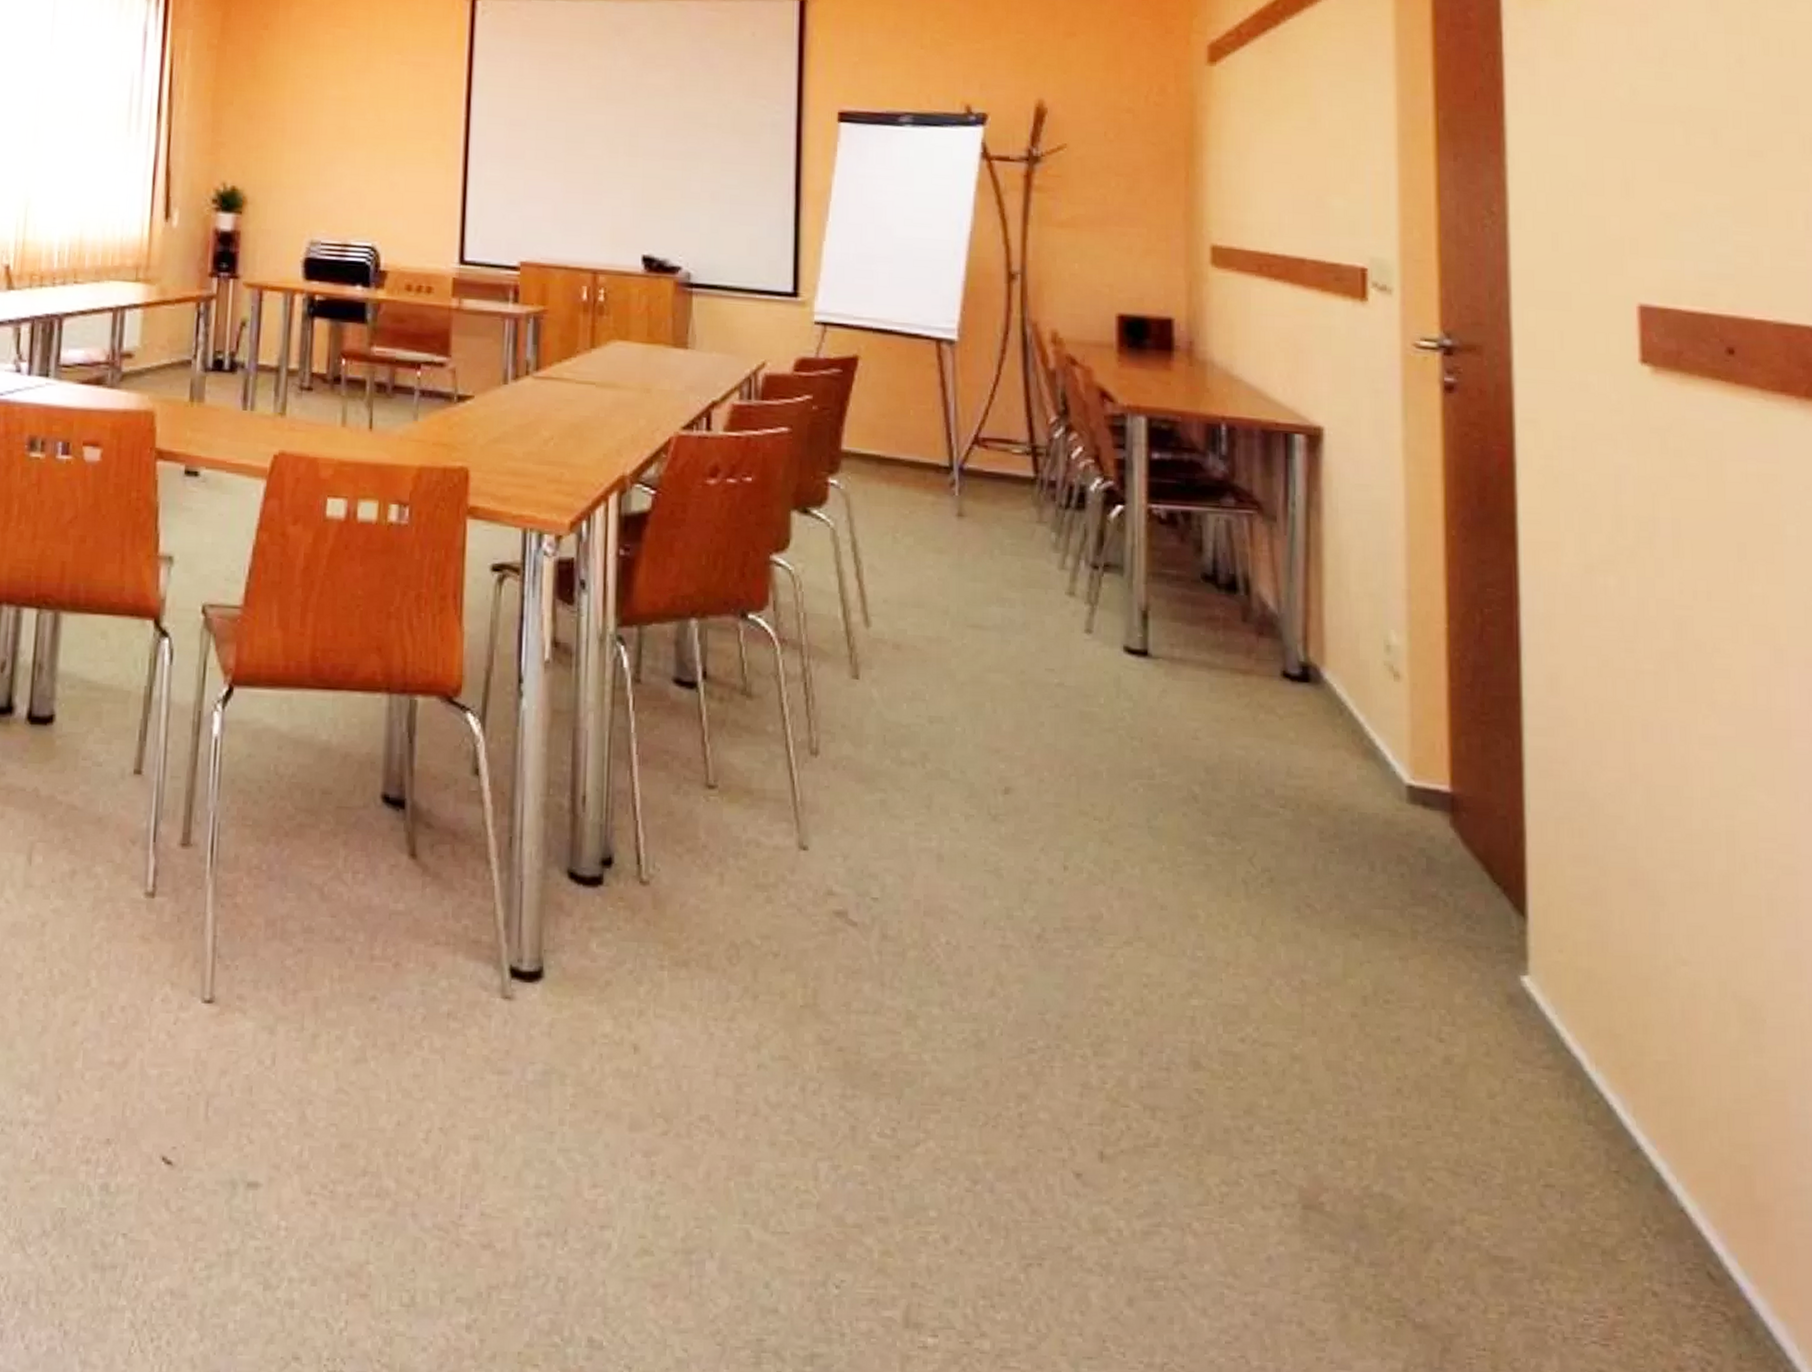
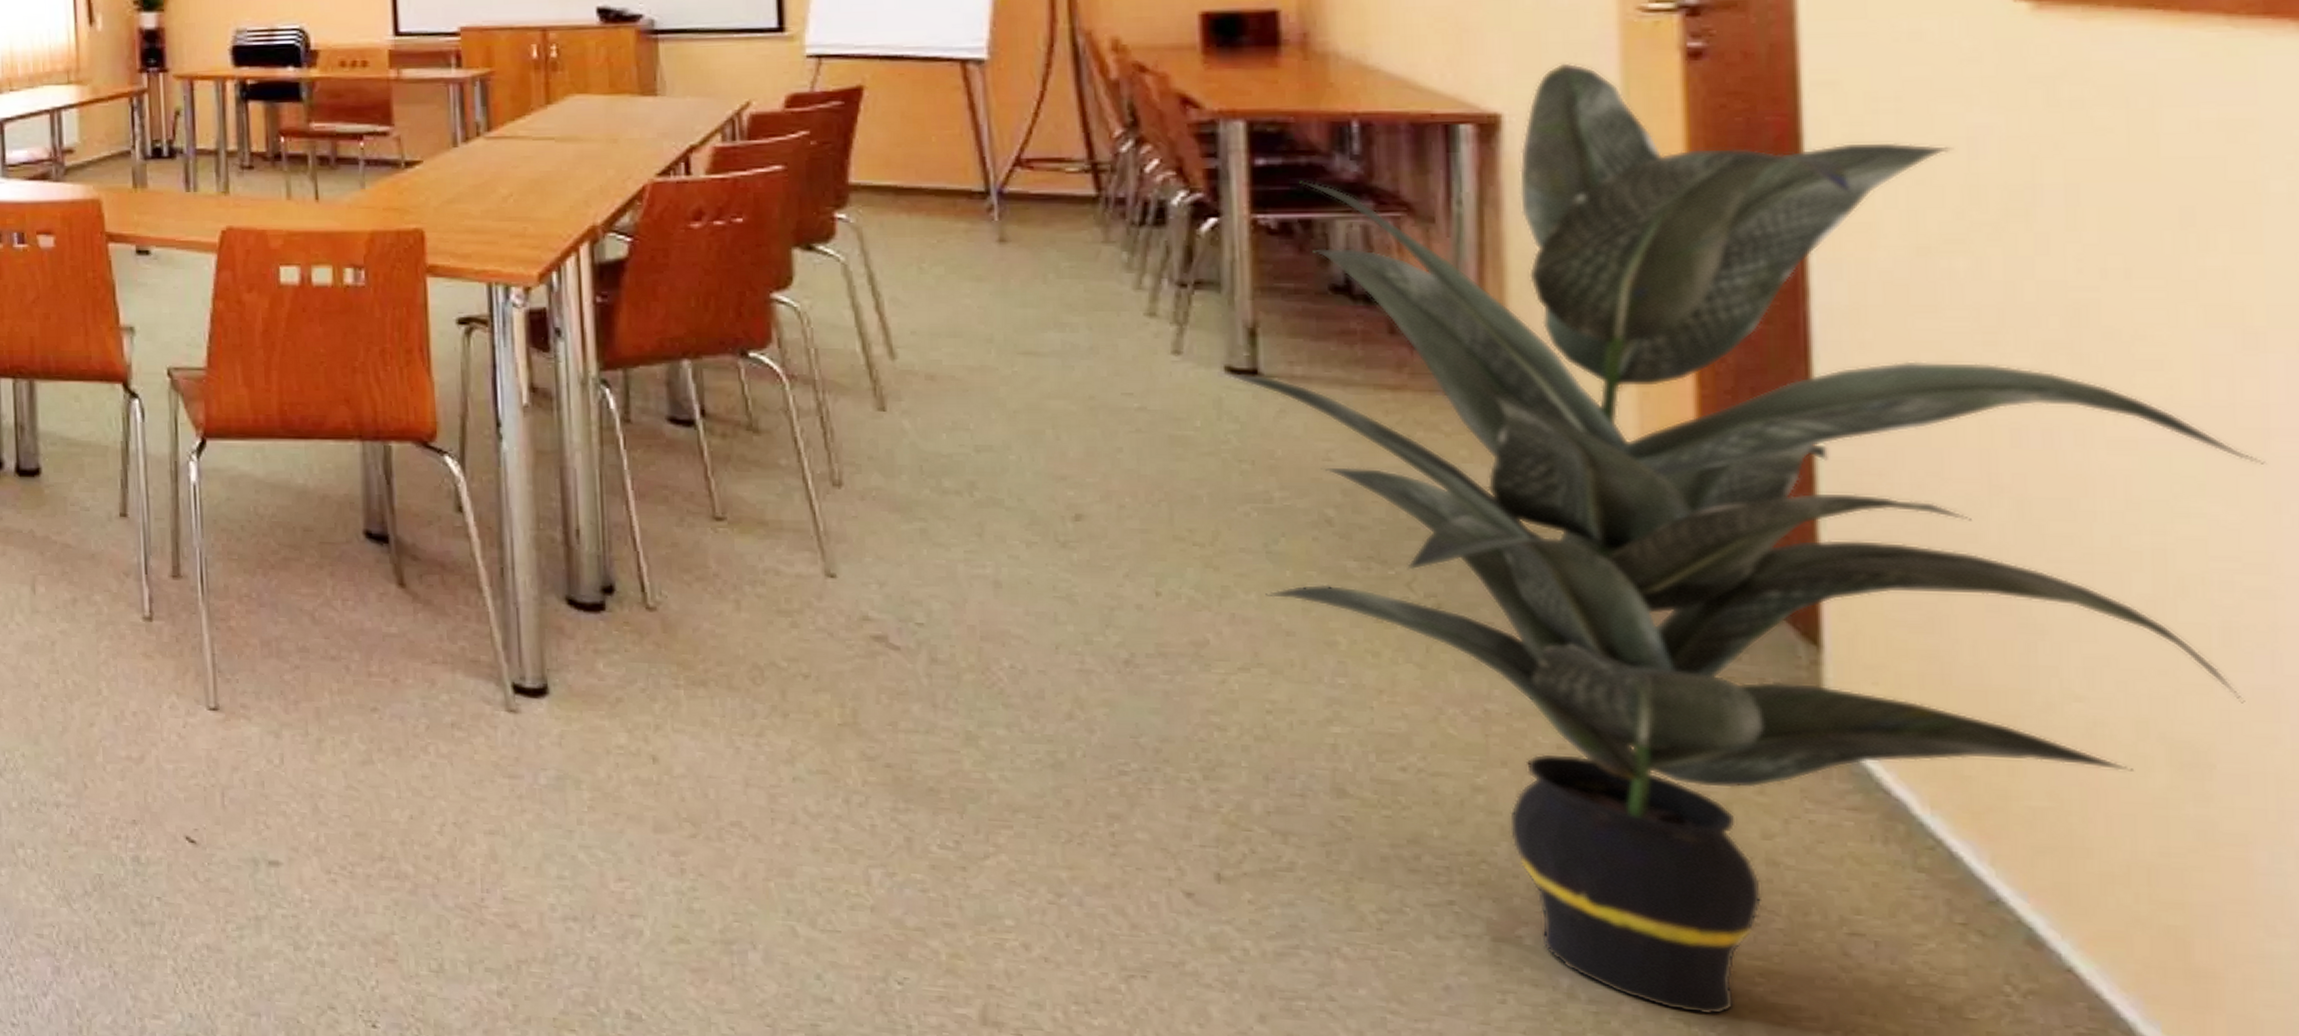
indoor plant: none [1122,386,1790,1271] -> present [1223,63,2268,1015]

